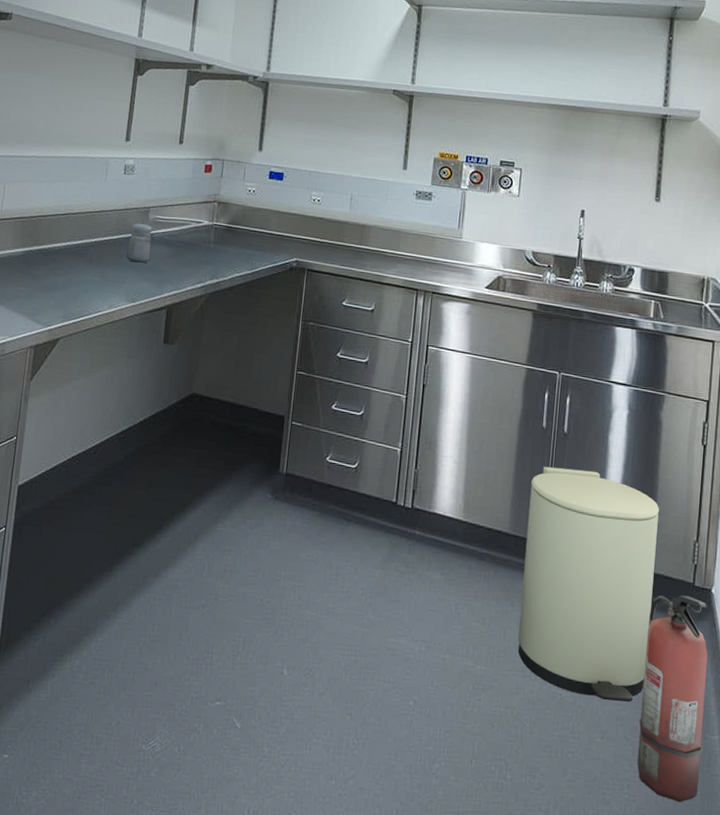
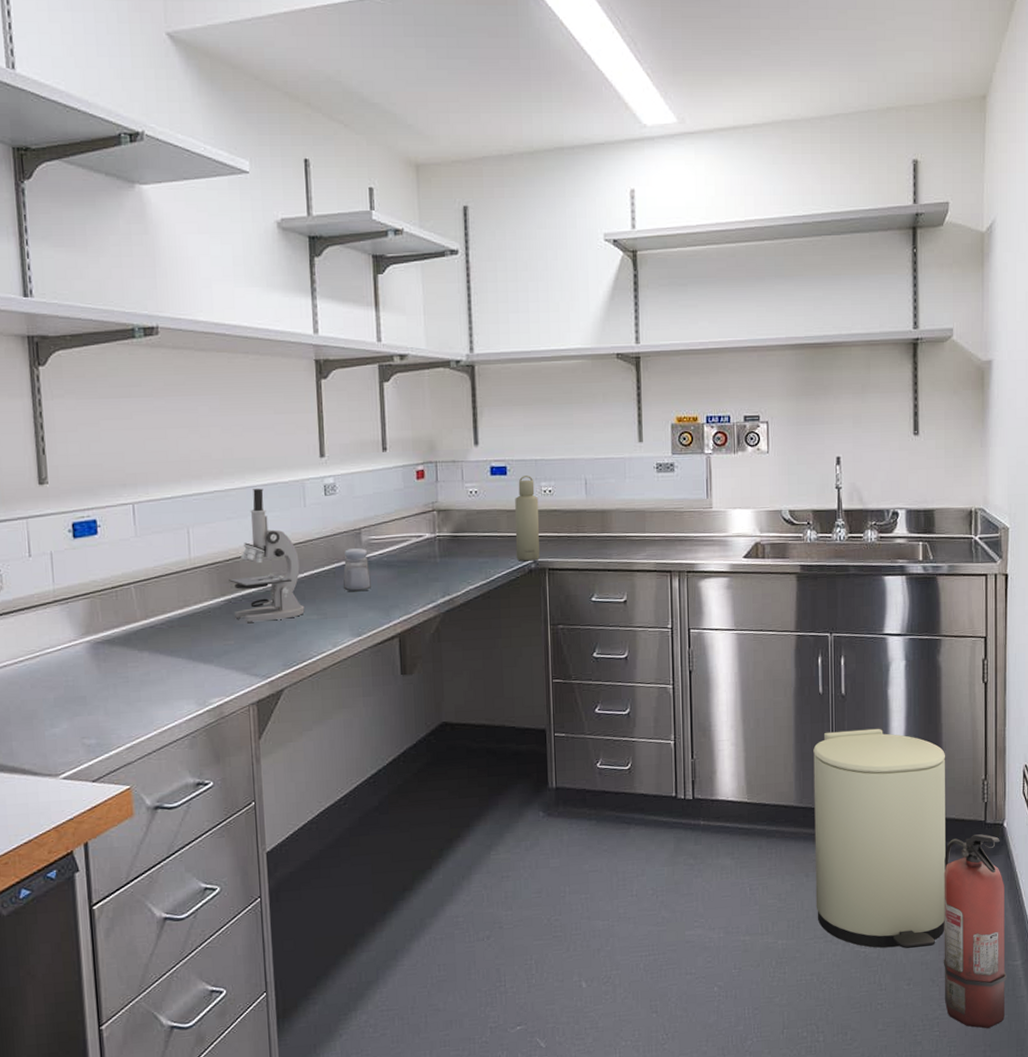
microscope: none [30,159,93,276] -> present [229,488,305,624]
bottle: none [280,183,308,260] -> present [515,476,540,561]

